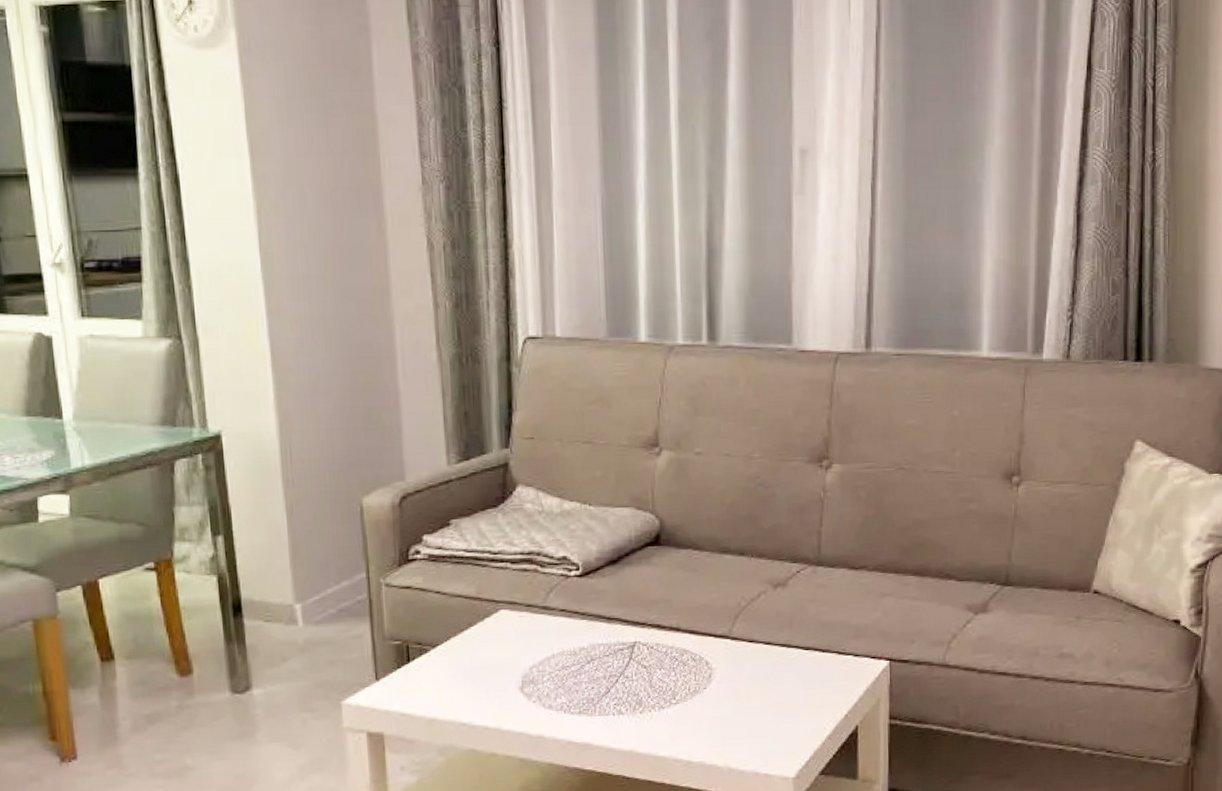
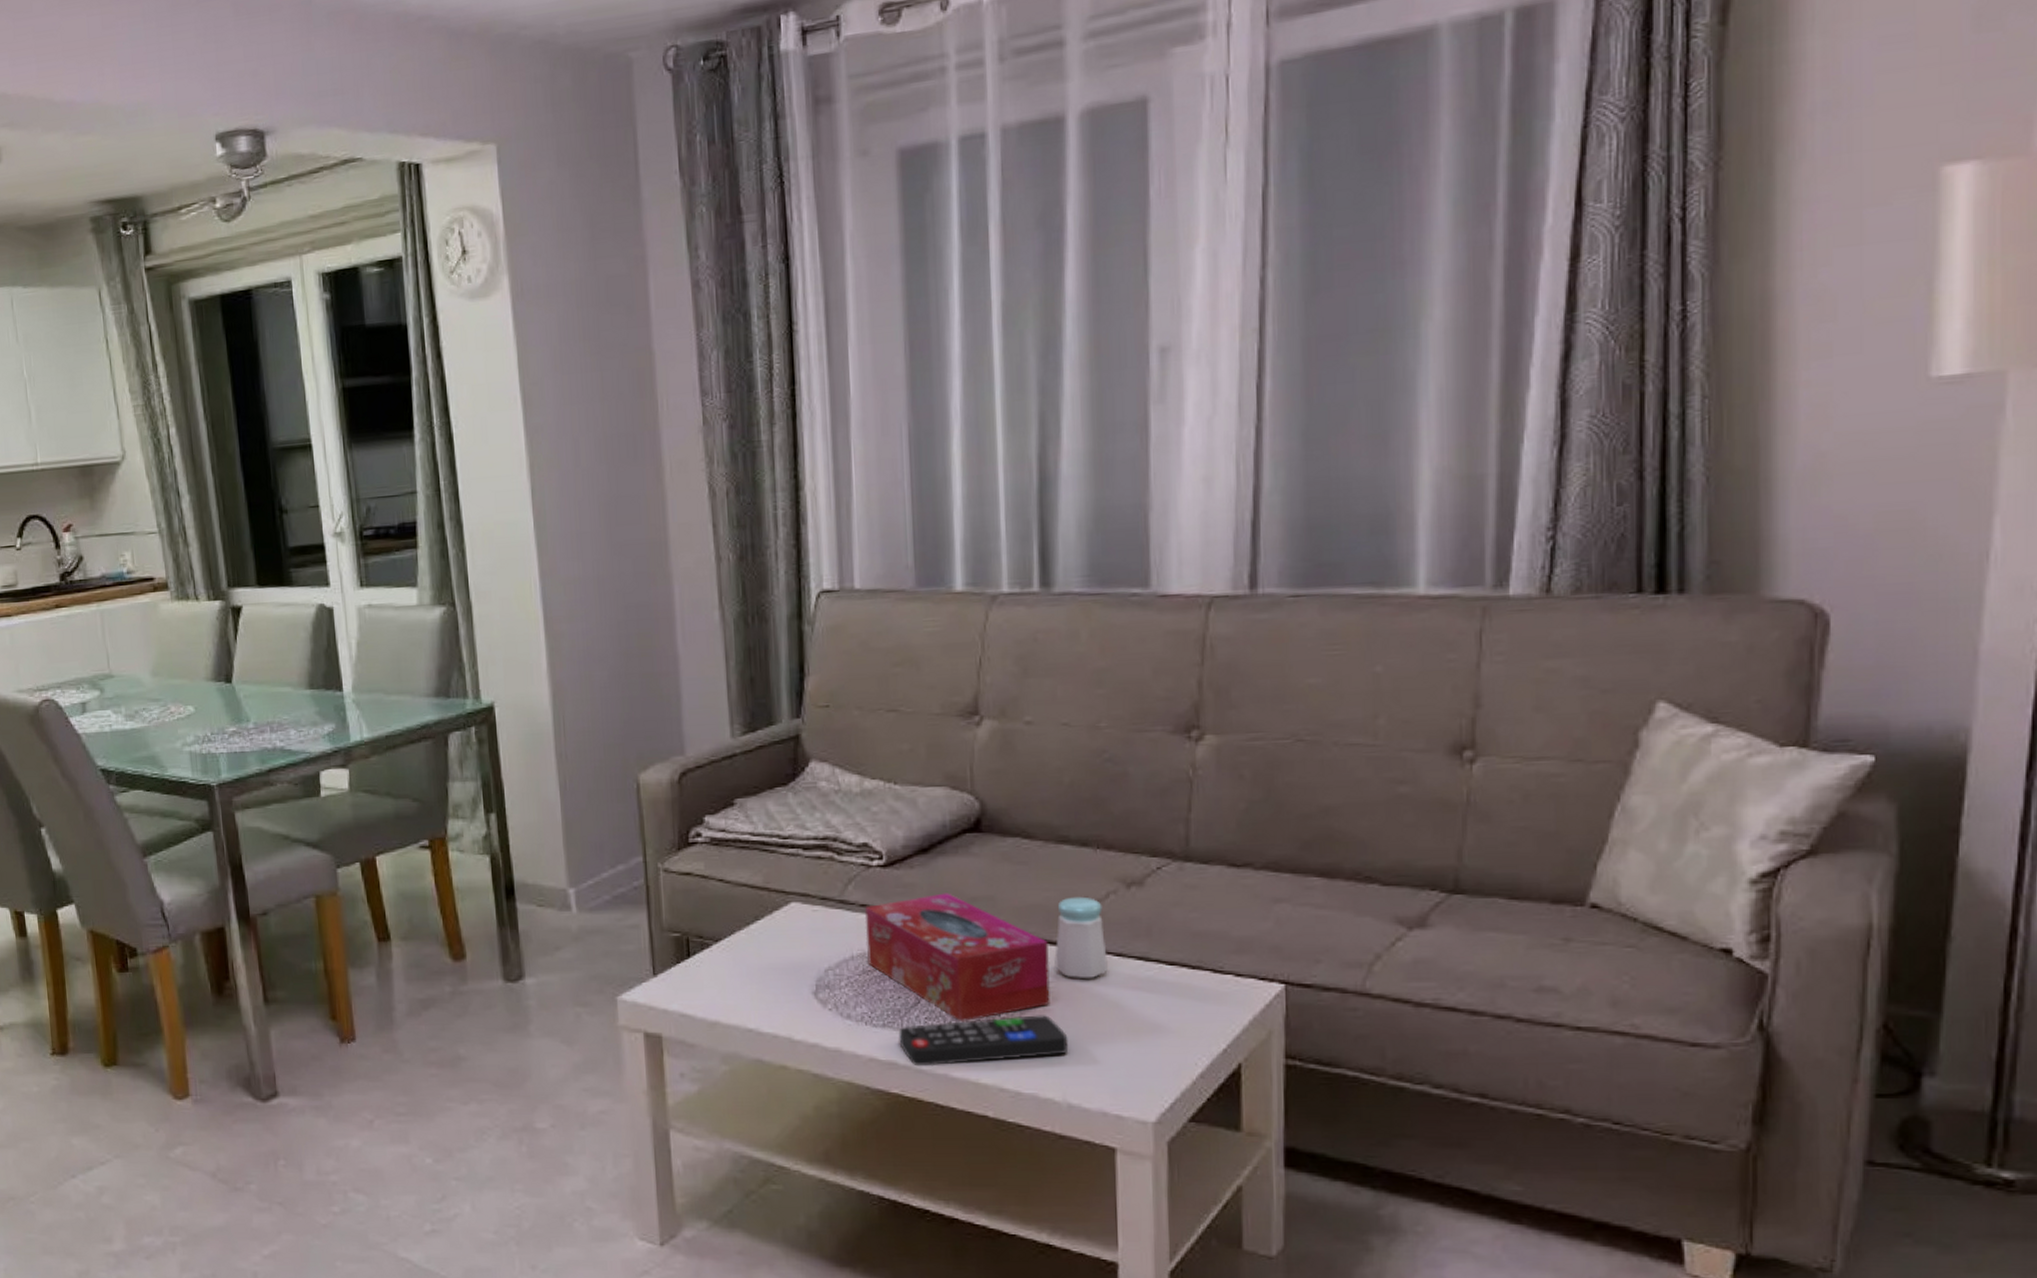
tissue box: none [564,597,715,705] -> present [865,893,1050,1021]
remote control: none [592,696,729,746] -> present [898,1015,1069,1066]
salt shaker: none [718,597,759,664] -> present [1054,896,1108,978]

